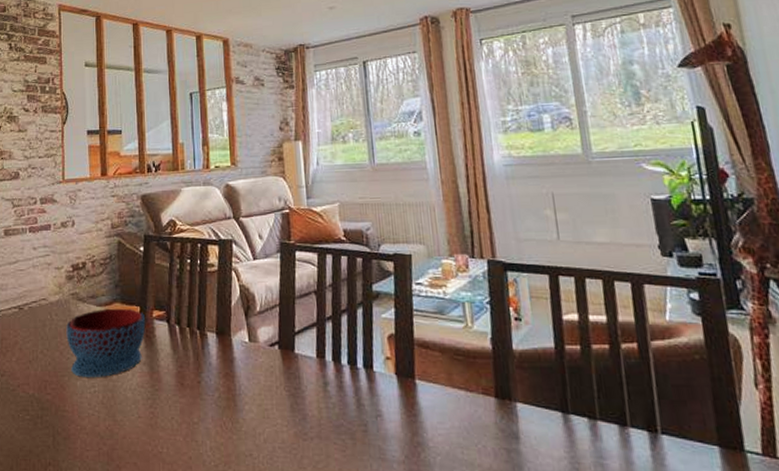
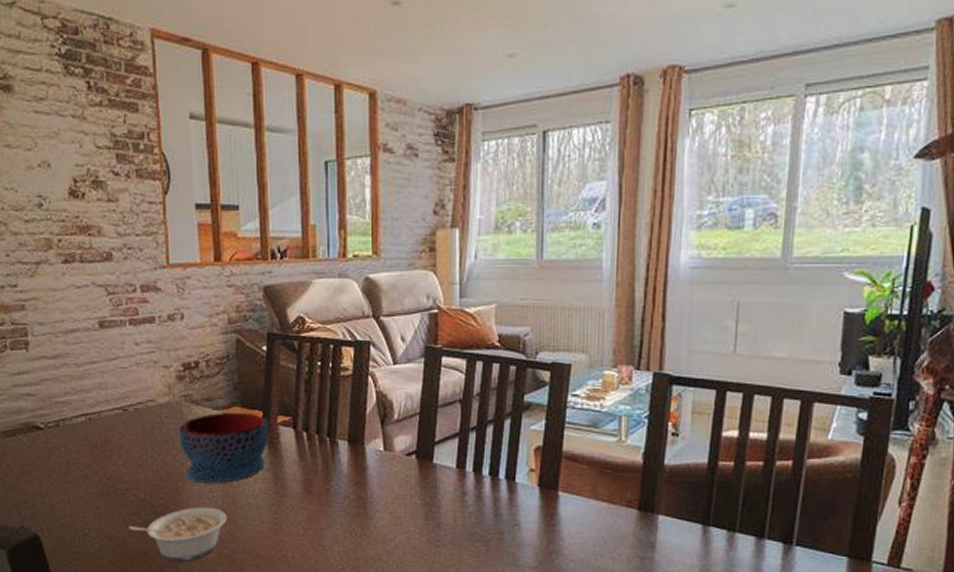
legume: none [17,402,107,460] -> present [129,507,227,562]

